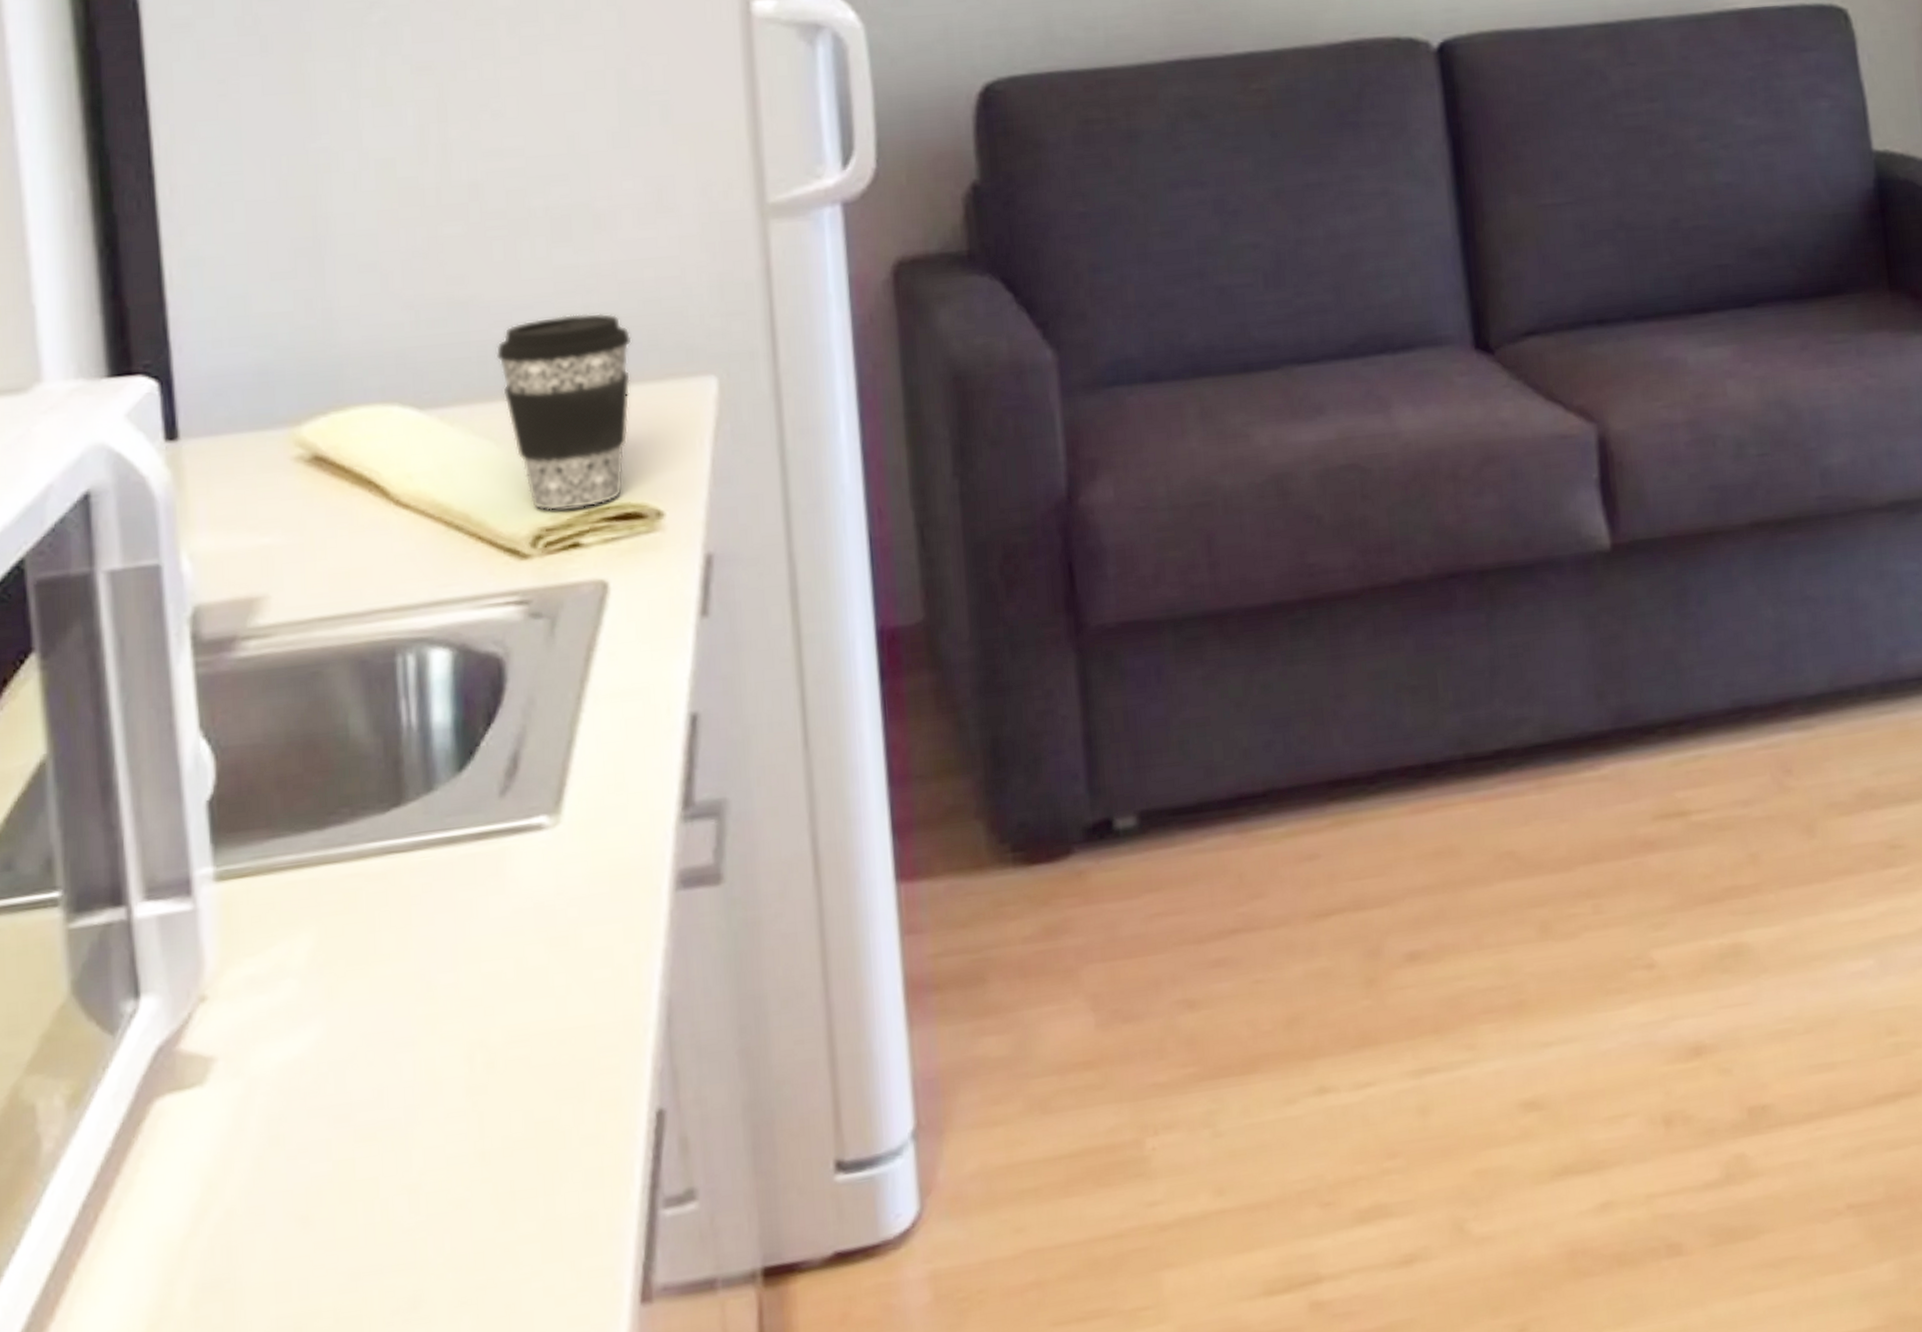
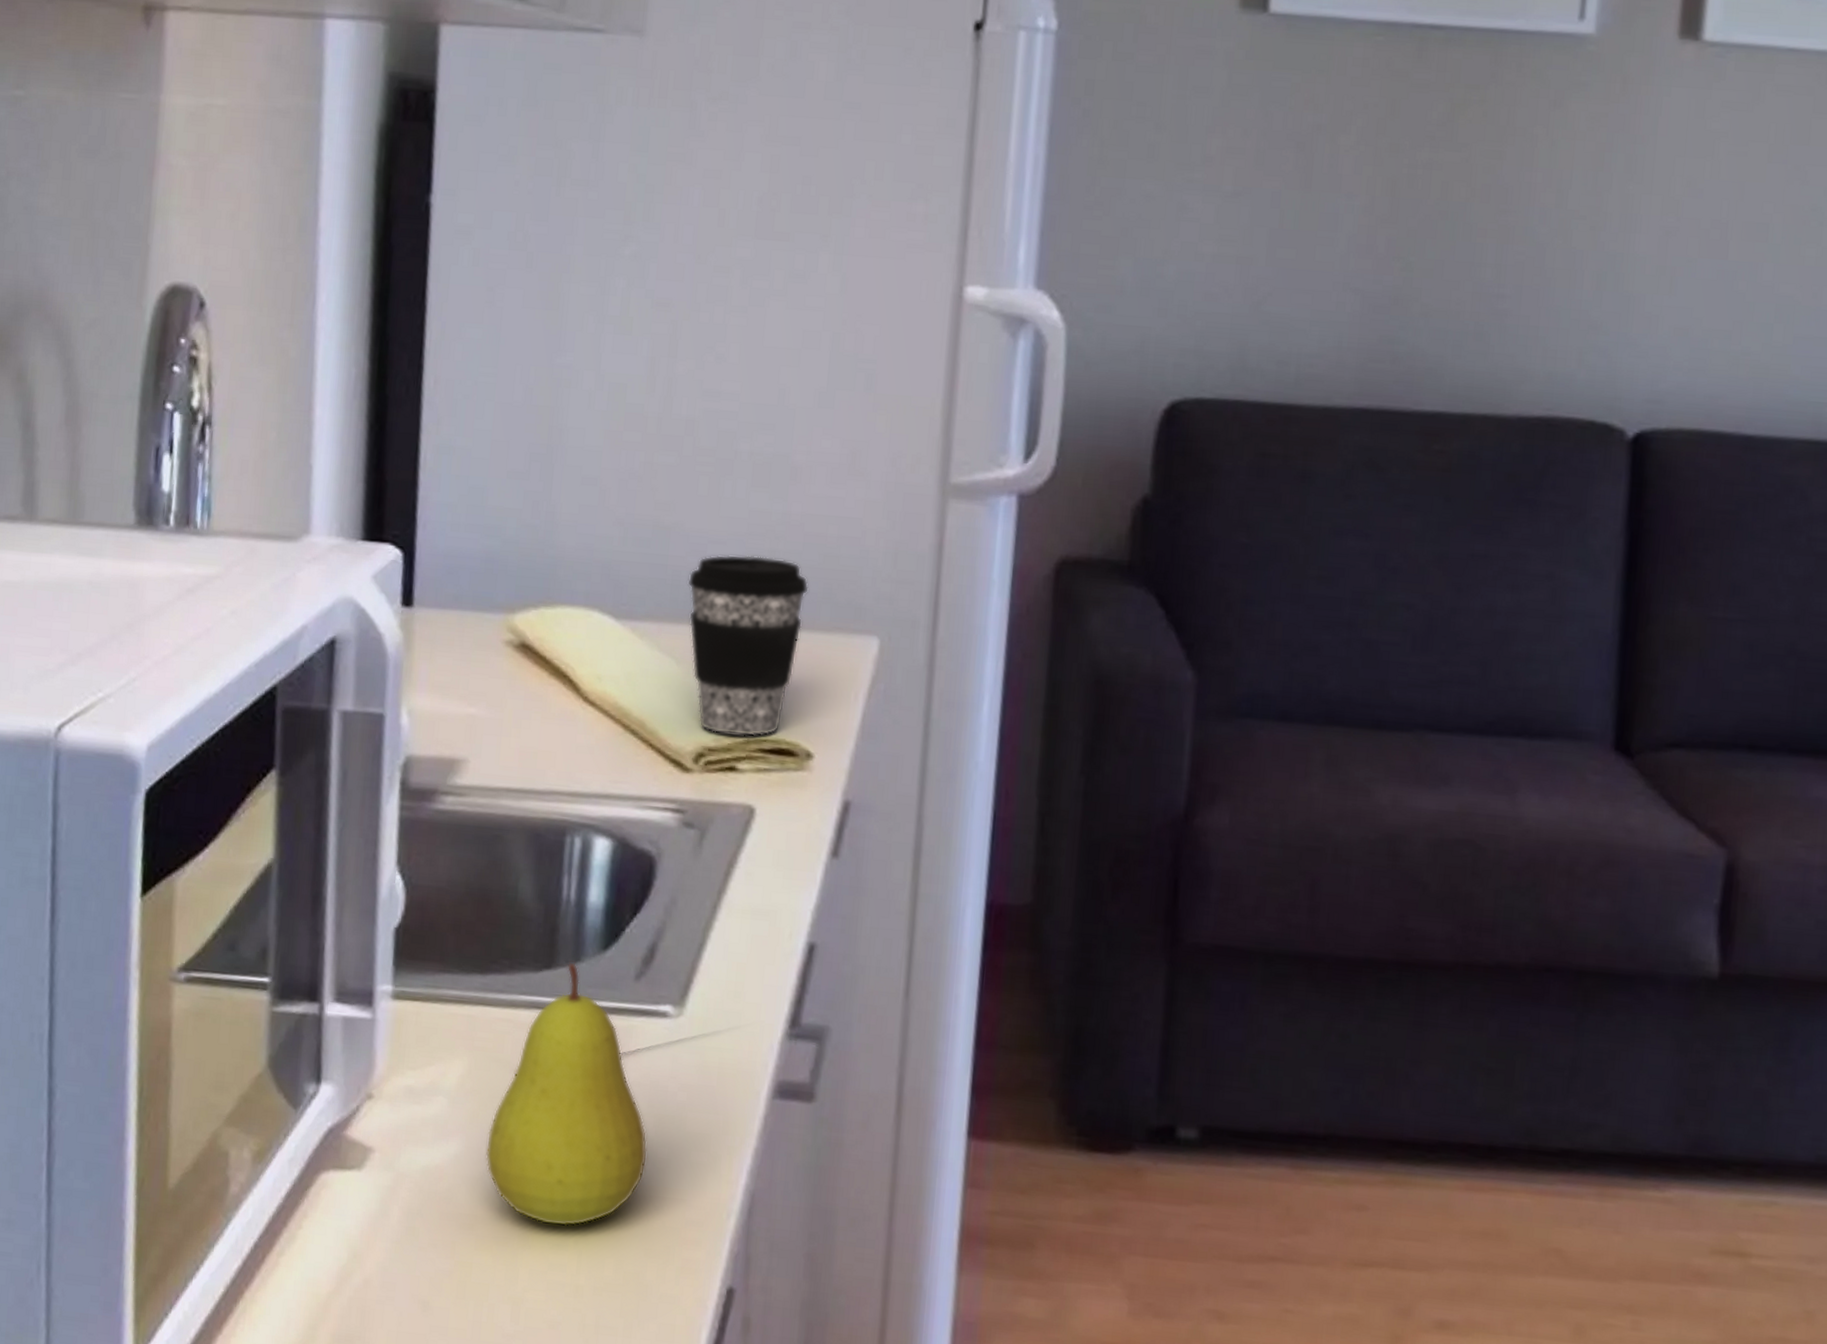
fruit: none [351,793,544,1093] -> present [485,962,648,1227]

